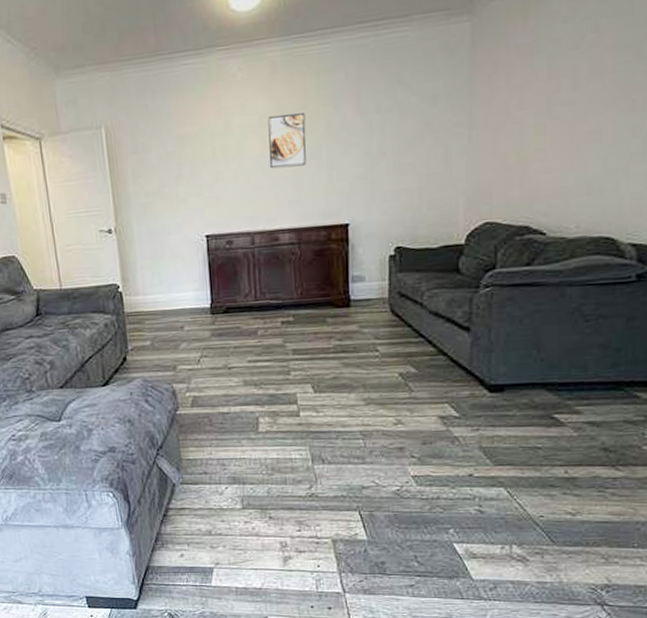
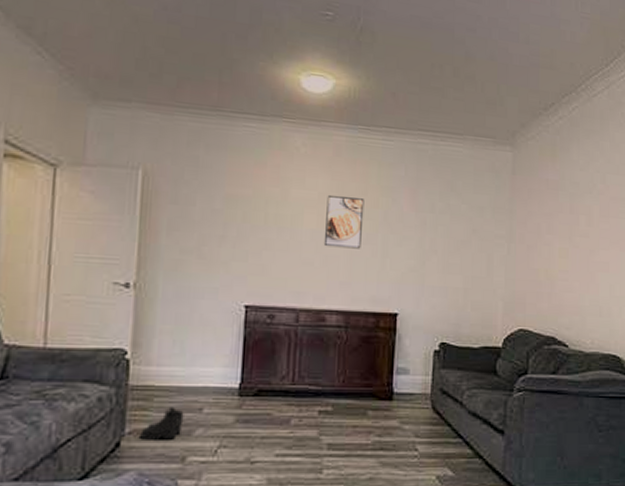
boots: none [139,327,170,355] -> present [140,407,184,440]

